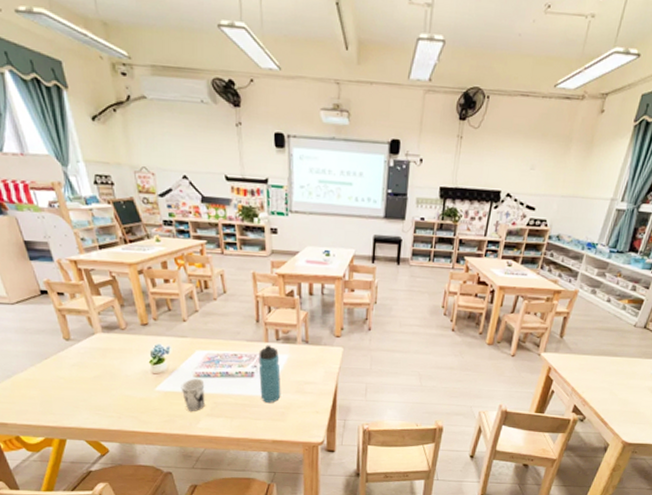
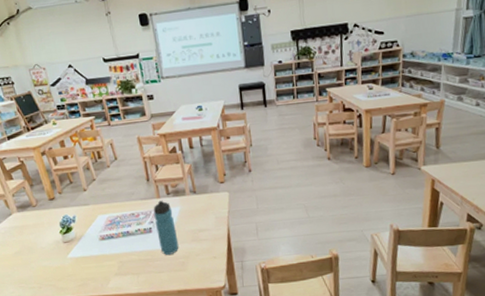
cup: present [181,378,205,411] -> none [89,240,112,273]

